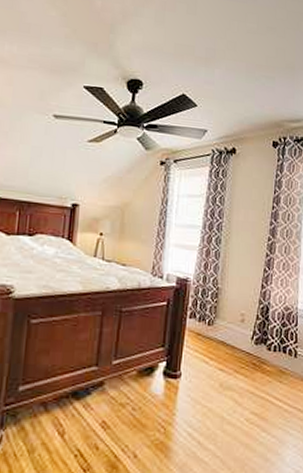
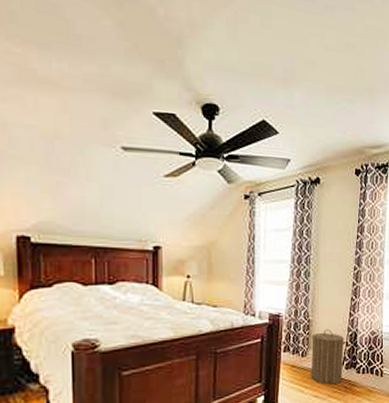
laundry hamper: none [216,299,257,359] -> present [310,329,346,385]

